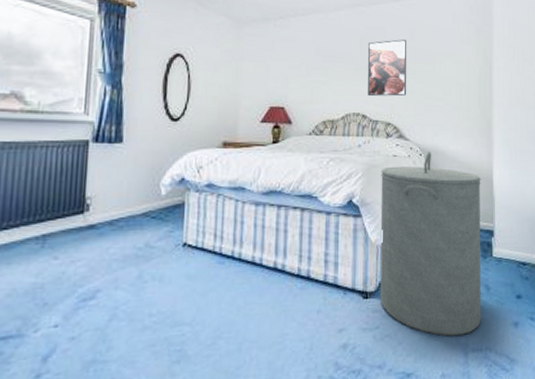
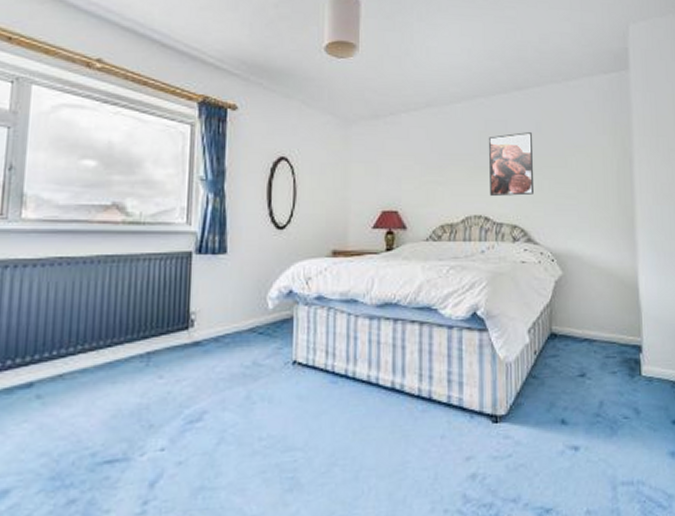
laundry hamper: present [380,152,481,337] -> none [508,257,631,467]

